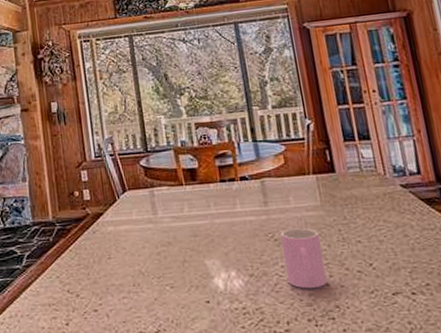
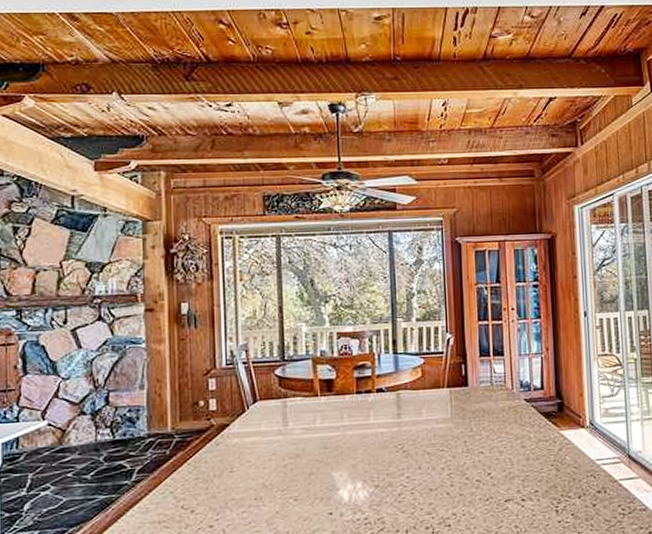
cup: present [280,228,328,289] -> none [410,439,448,498]

